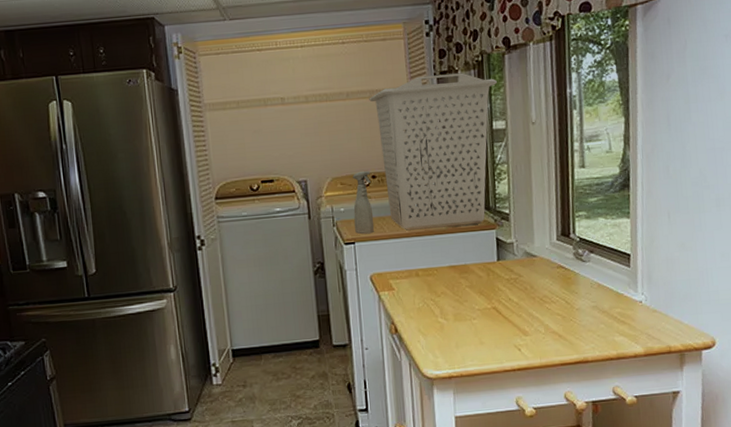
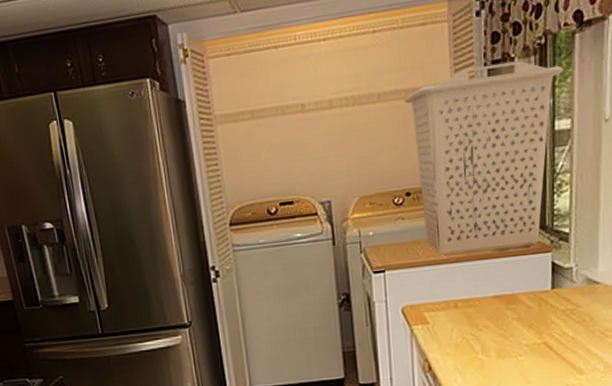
spray bottle: present [353,171,375,235] -> none [383,187,408,262]

